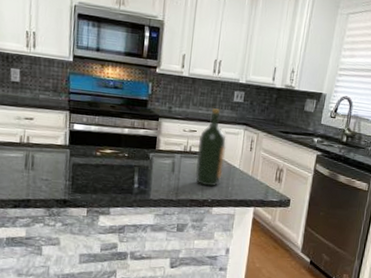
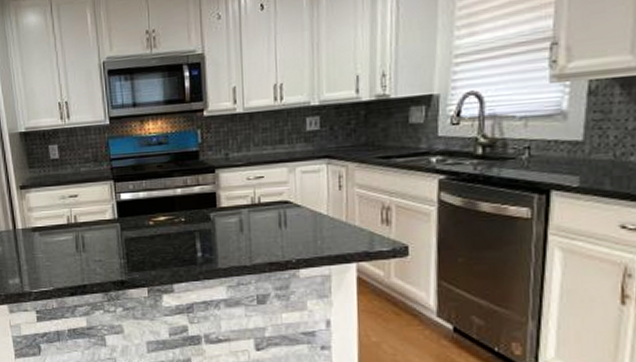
wine bottle: present [195,107,227,187] -> none [267,142,306,244]

